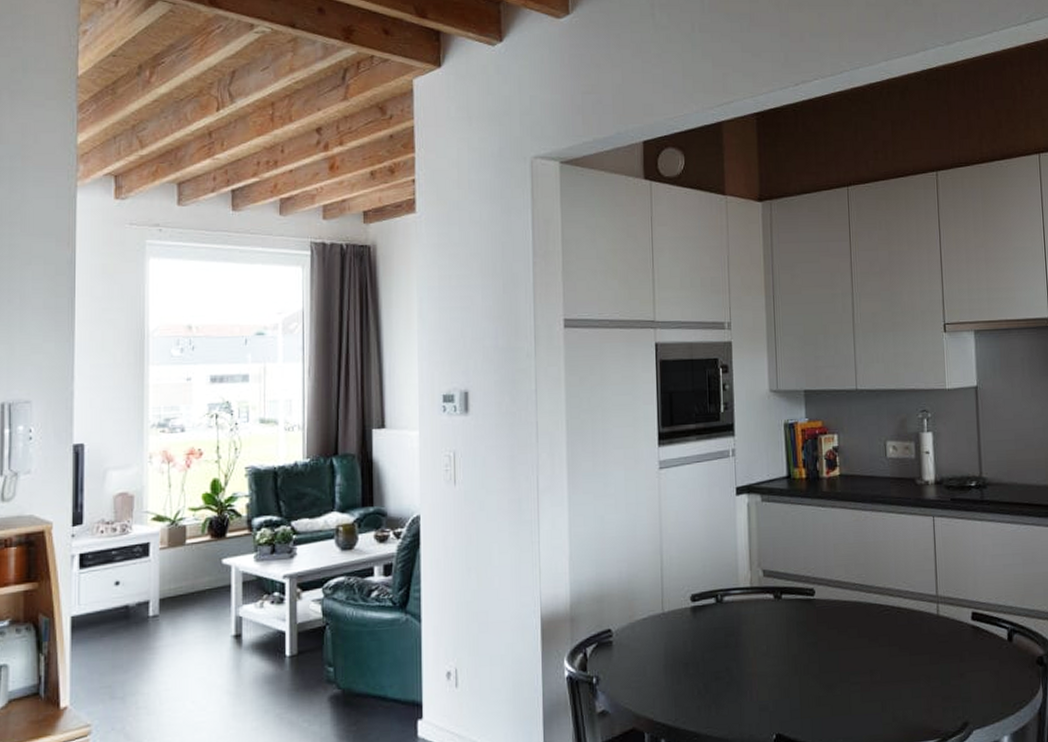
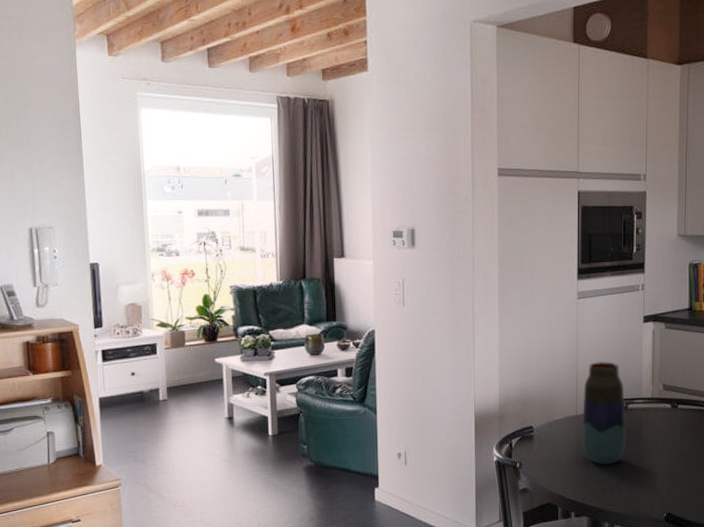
vase: none [669,544,723,675] -> present [581,361,626,464]

